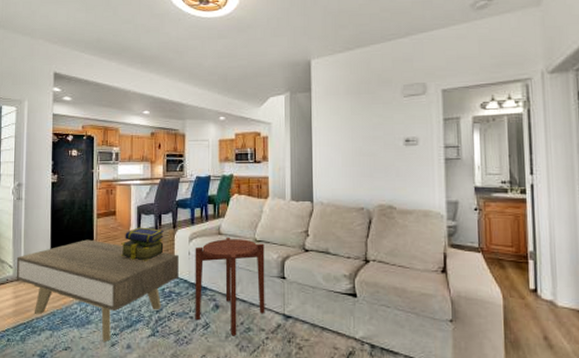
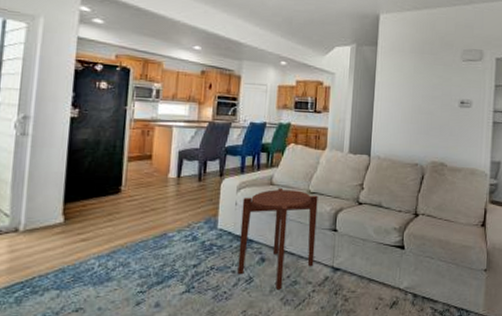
coffee table: present [16,239,179,343] -> none [13,185,224,302]
stack of books: present [120,227,164,261] -> none [154,174,209,212]

